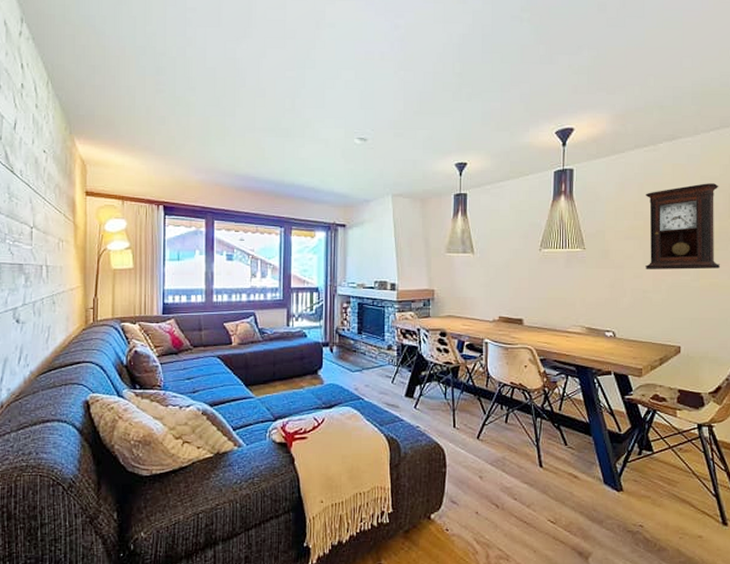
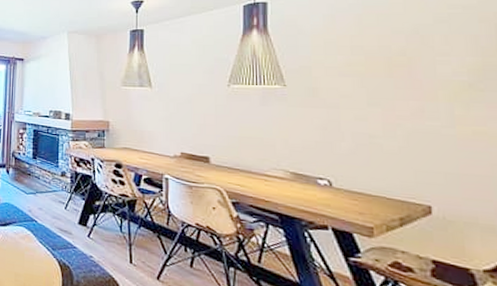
pendulum clock: present [645,183,721,270] -> none [366,12,490,114]

